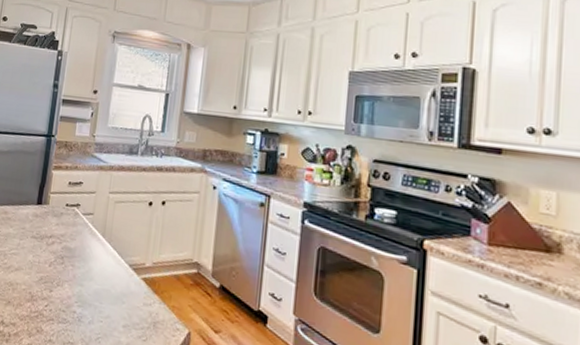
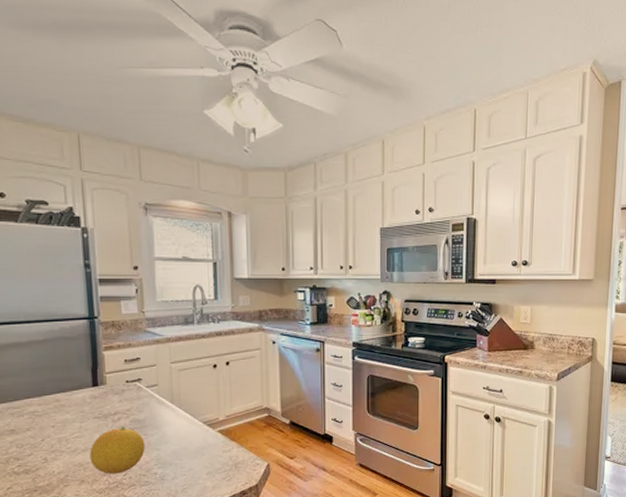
fruit: none [19,252,71,303] -> present [89,427,145,474]

